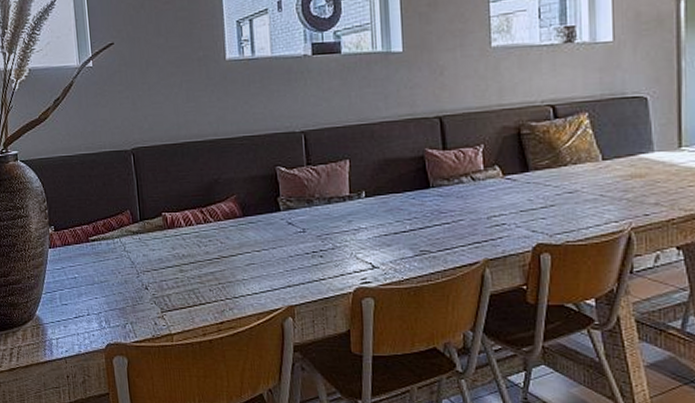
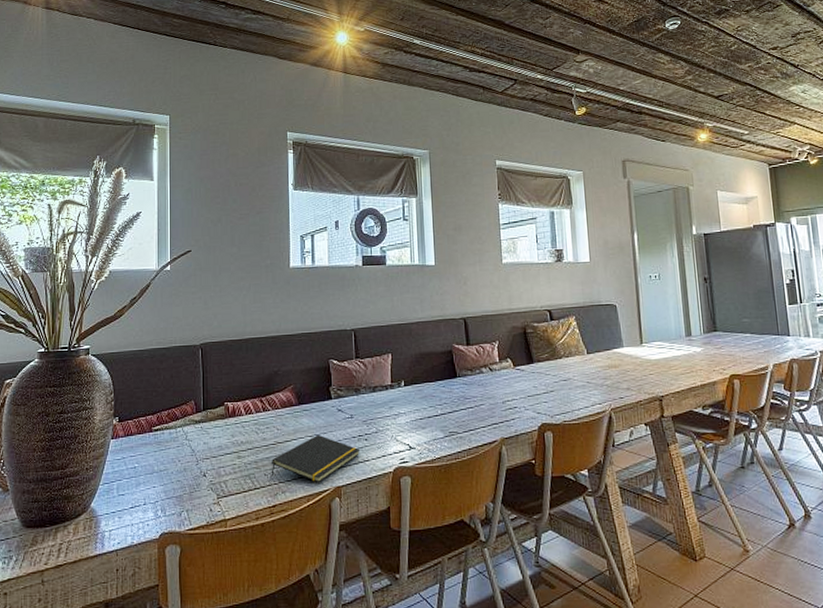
notepad: none [216,249,315,301] -> present [271,434,361,483]

